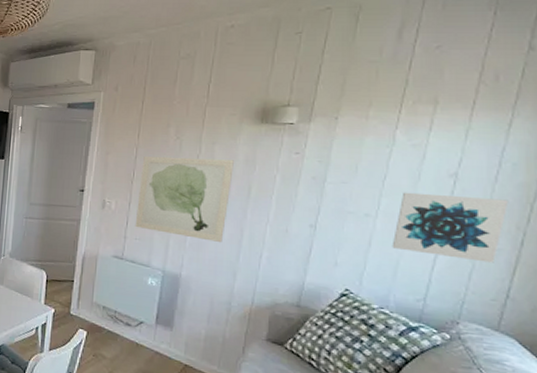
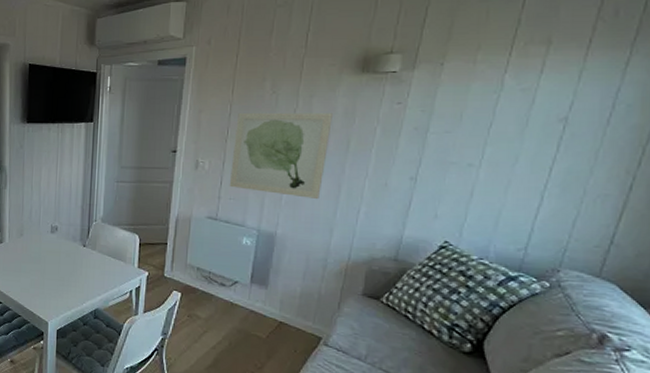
wall art: present [392,192,509,263] -> none [494,139,620,209]

